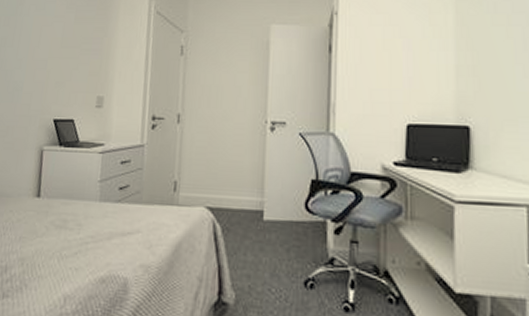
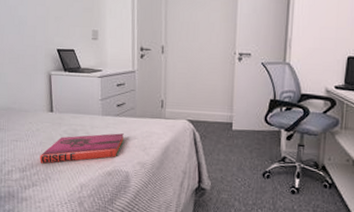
hardback book: none [16,224,125,267] -> present [40,133,124,164]

